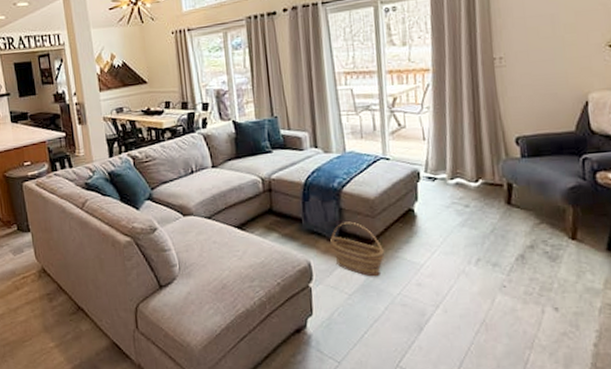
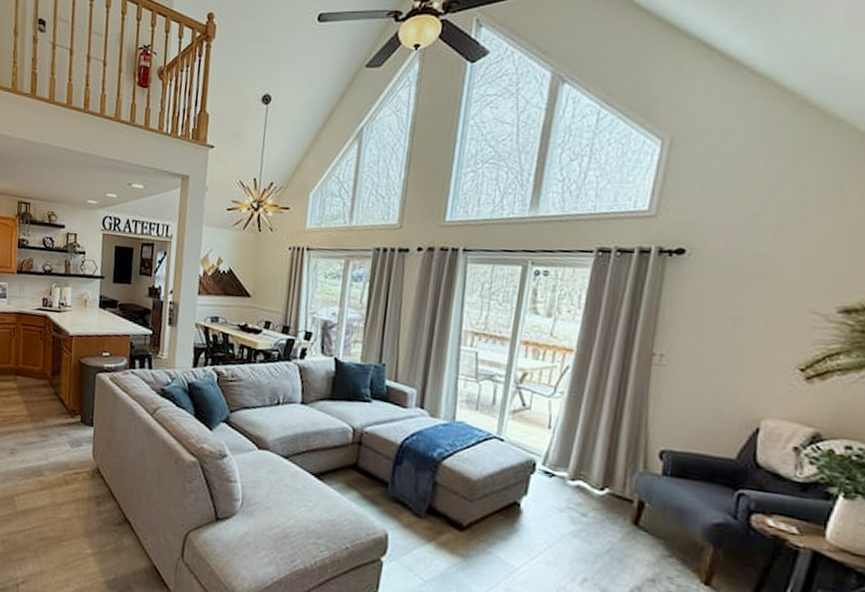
basket: present [330,221,384,277] -> none [415,498,475,569]

